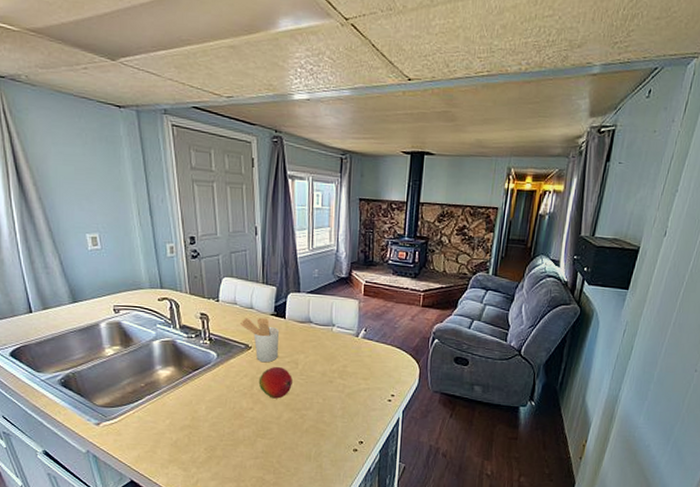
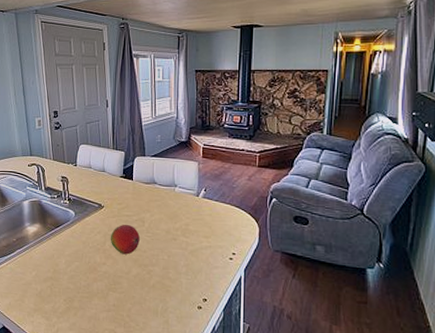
utensil holder: present [240,317,279,363] -> none [94,179,127,221]

